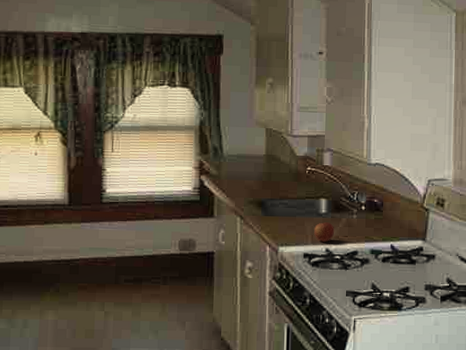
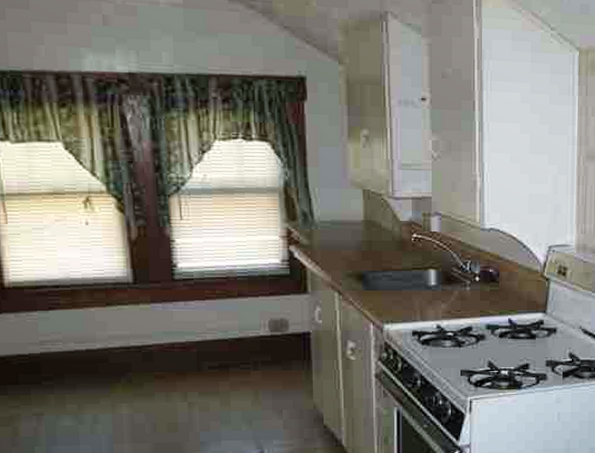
apple: present [314,222,335,242] -> none [423,296,446,318]

